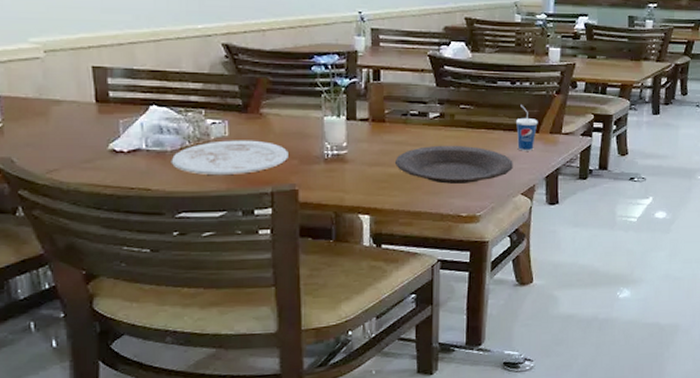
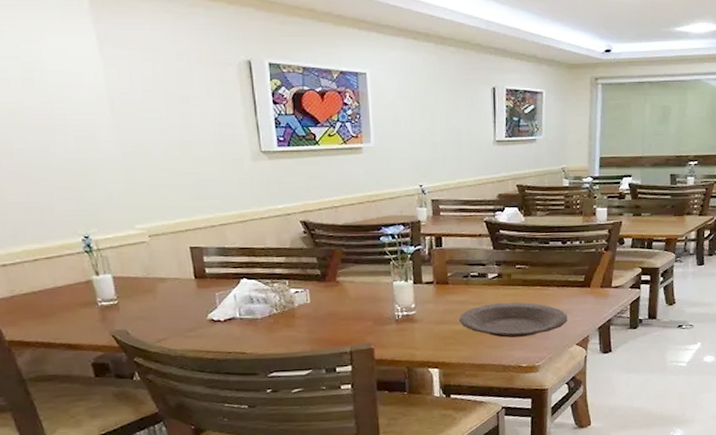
plate: present [171,140,288,175] -> none [261,305,364,338]
cup: present [515,105,538,151] -> none [567,262,589,305]

